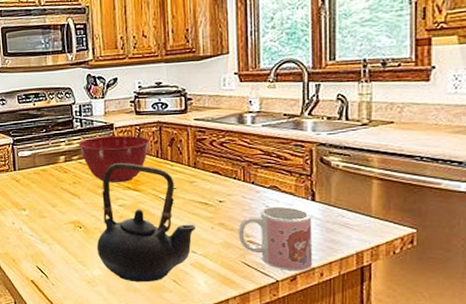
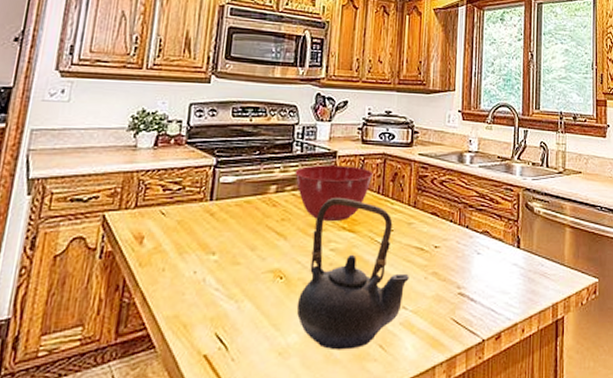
mug: present [238,206,313,272] -> none [450,253,517,328]

